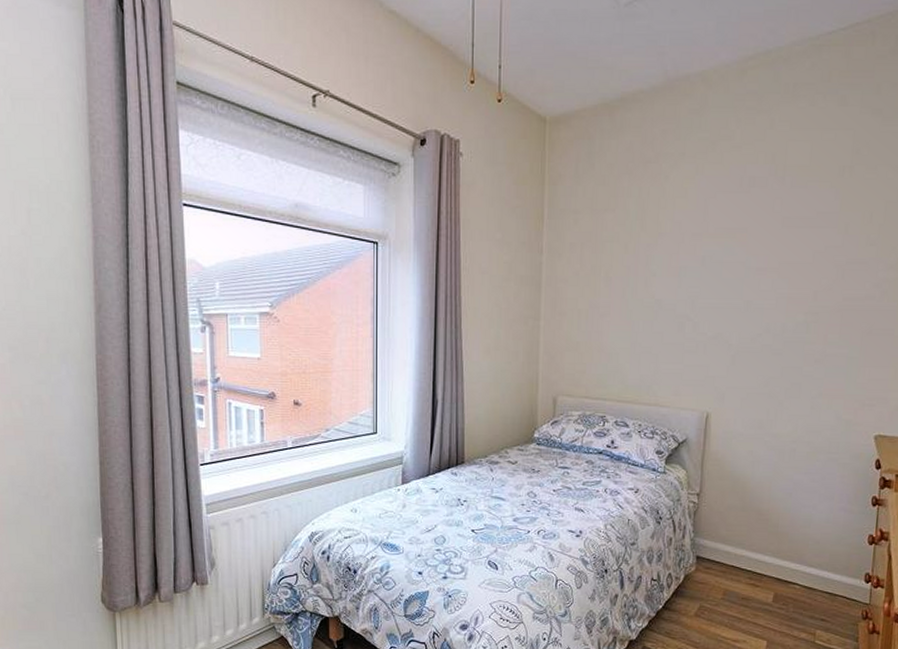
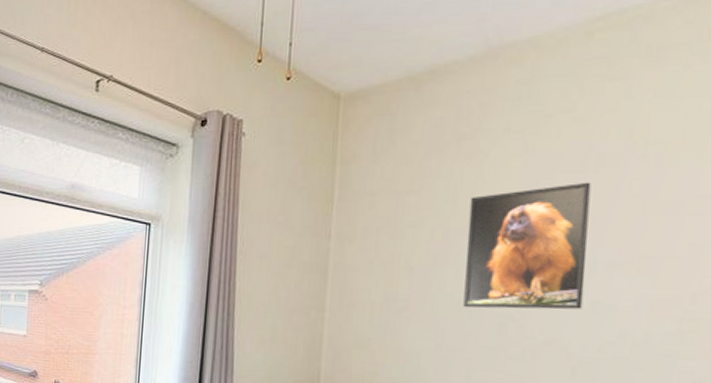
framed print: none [651,201,746,311] -> present [463,182,591,310]

